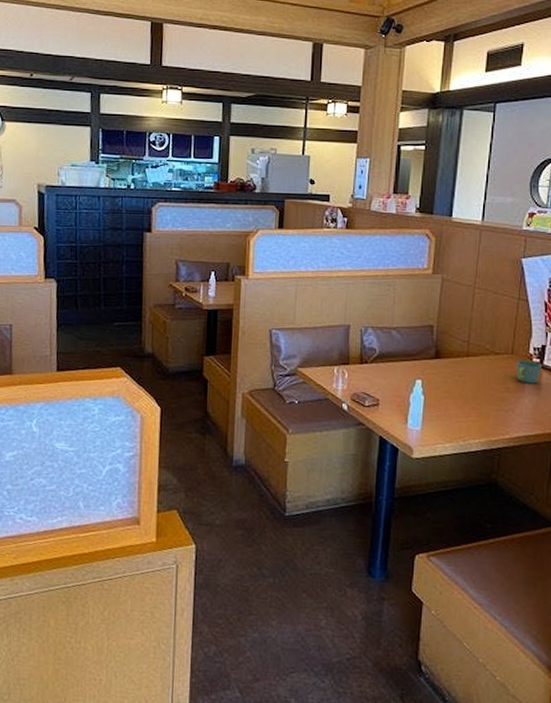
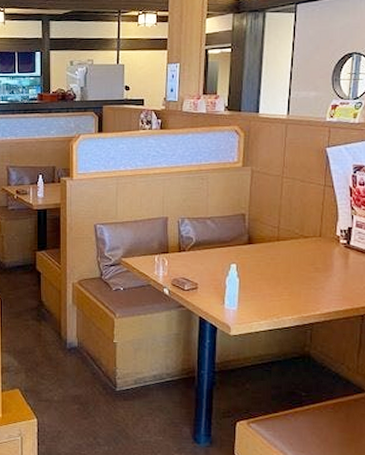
mug: present [517,360,541,384] -> none [325,242,348,263]

